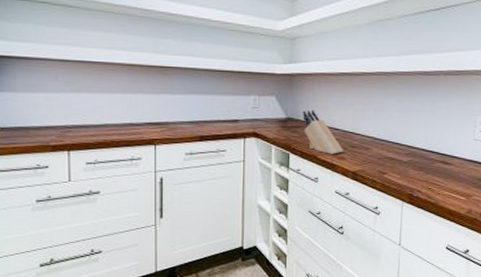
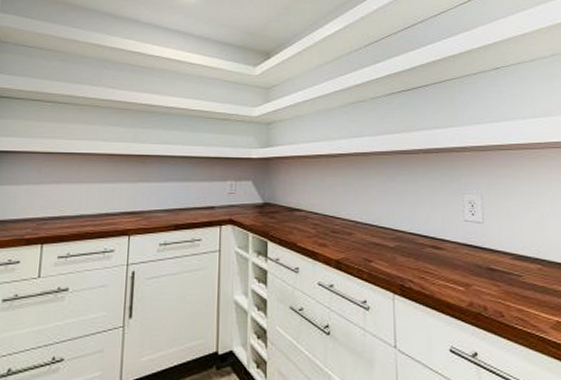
knife block: present [303,109,344,155] -> none [280,193,325,241]

